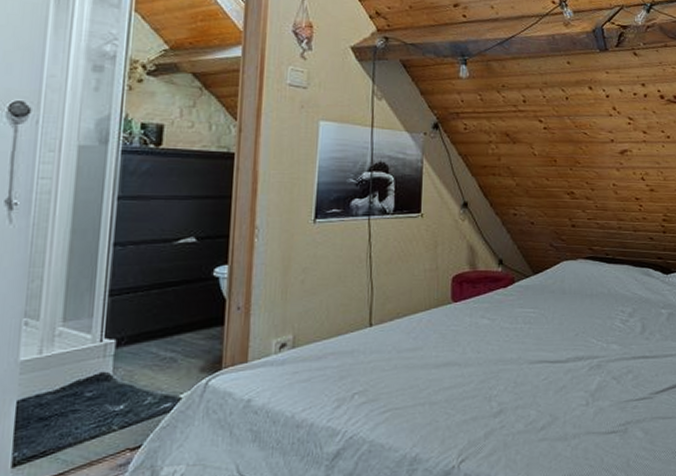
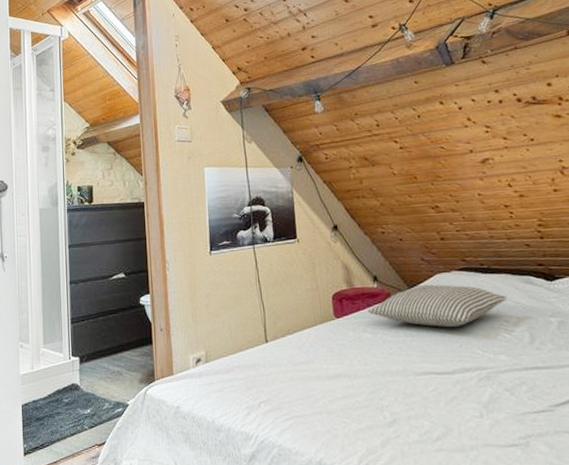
pillow: none [488,271,627,316] -> present [367,284,508,328]

